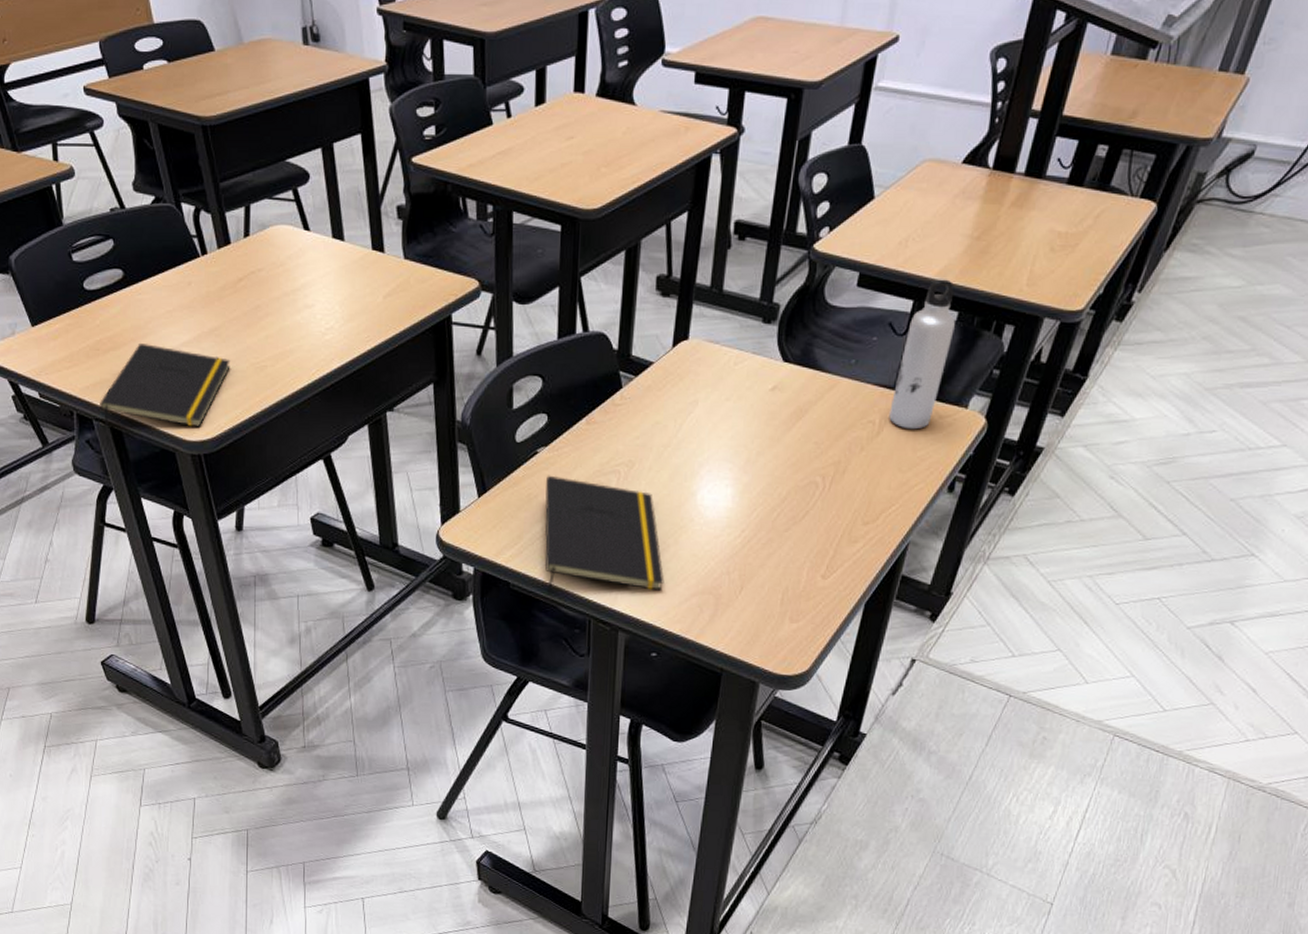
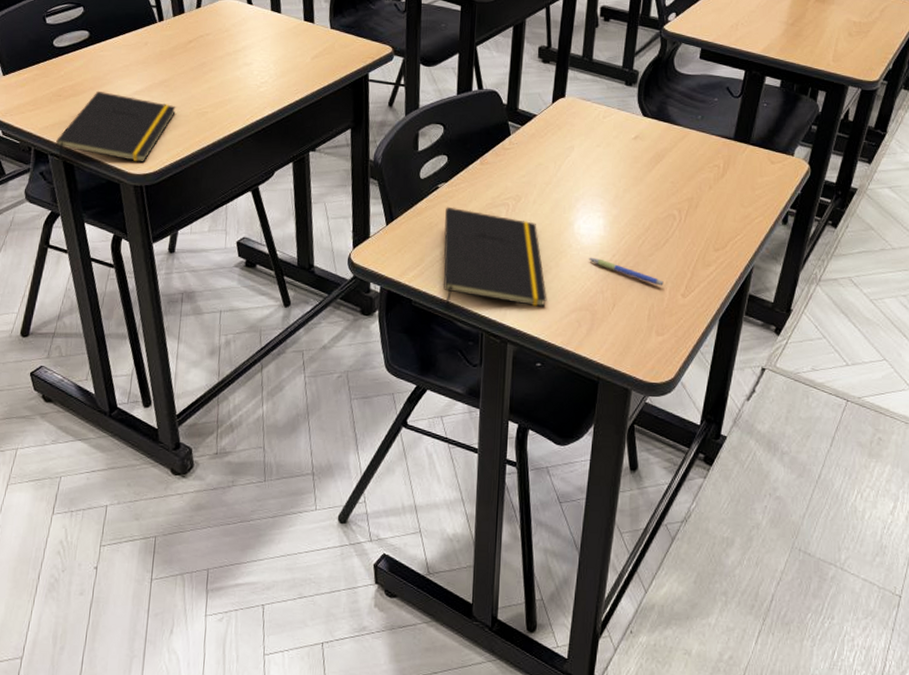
pen: none [712,532,801,566] -> present [588,257,664,286]
water bottle: present [889,279,955,430] -> none [731,54,779,173]

